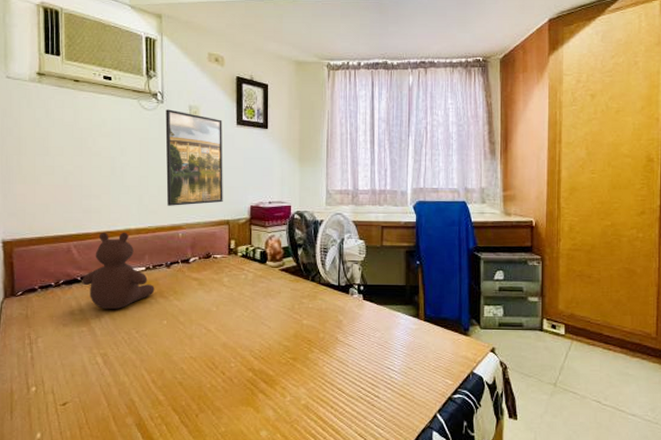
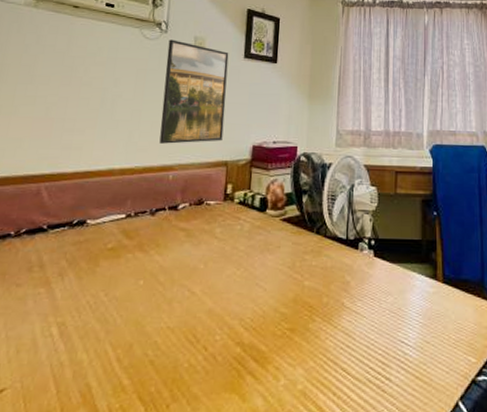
teddy bear: present [82,232,155,309] -> none [47,172,134,265]

